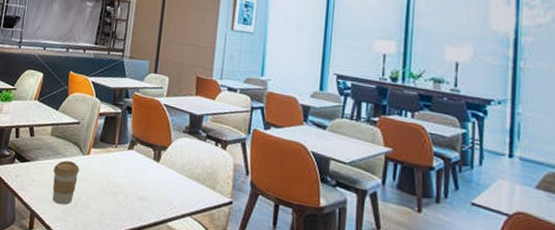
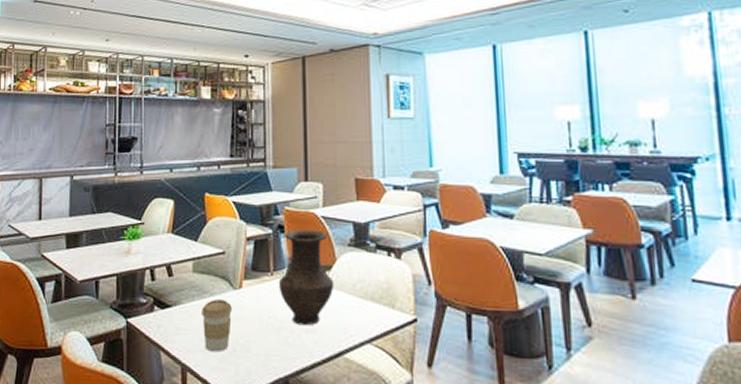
vase: none [120,112,168,194] -> present [278,229,335,326]

